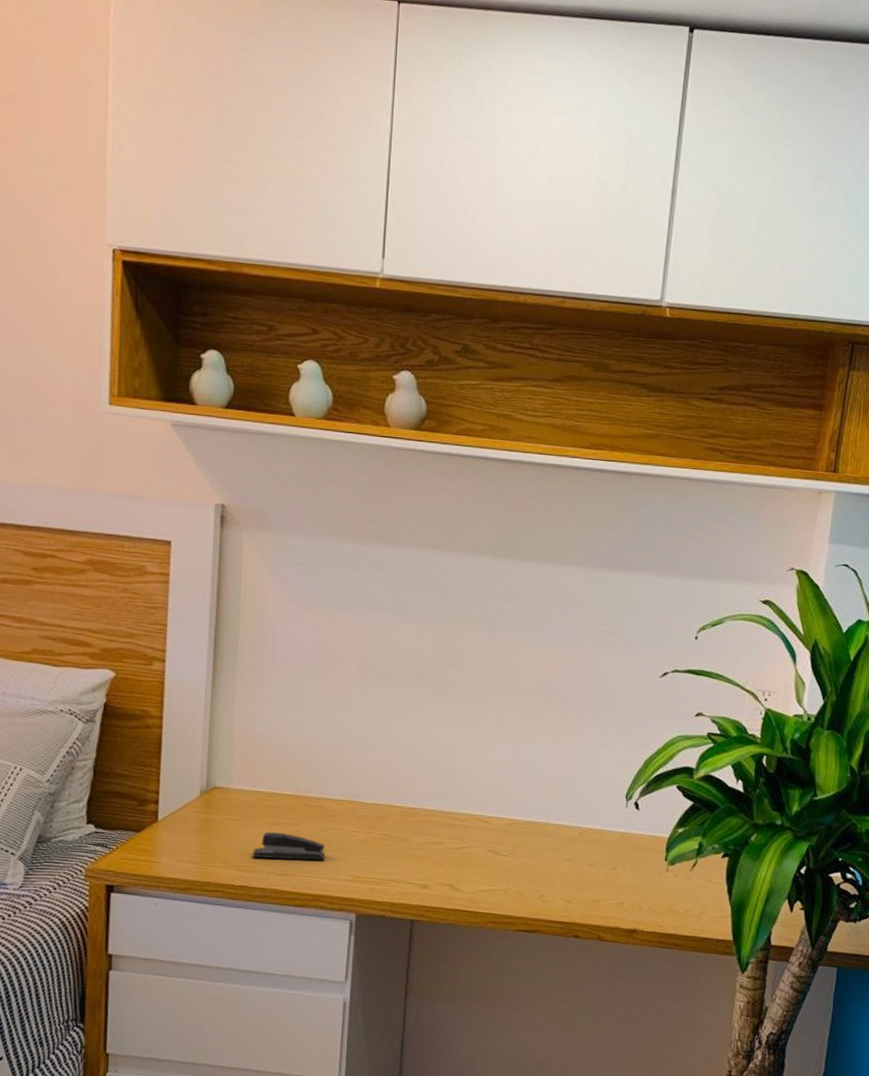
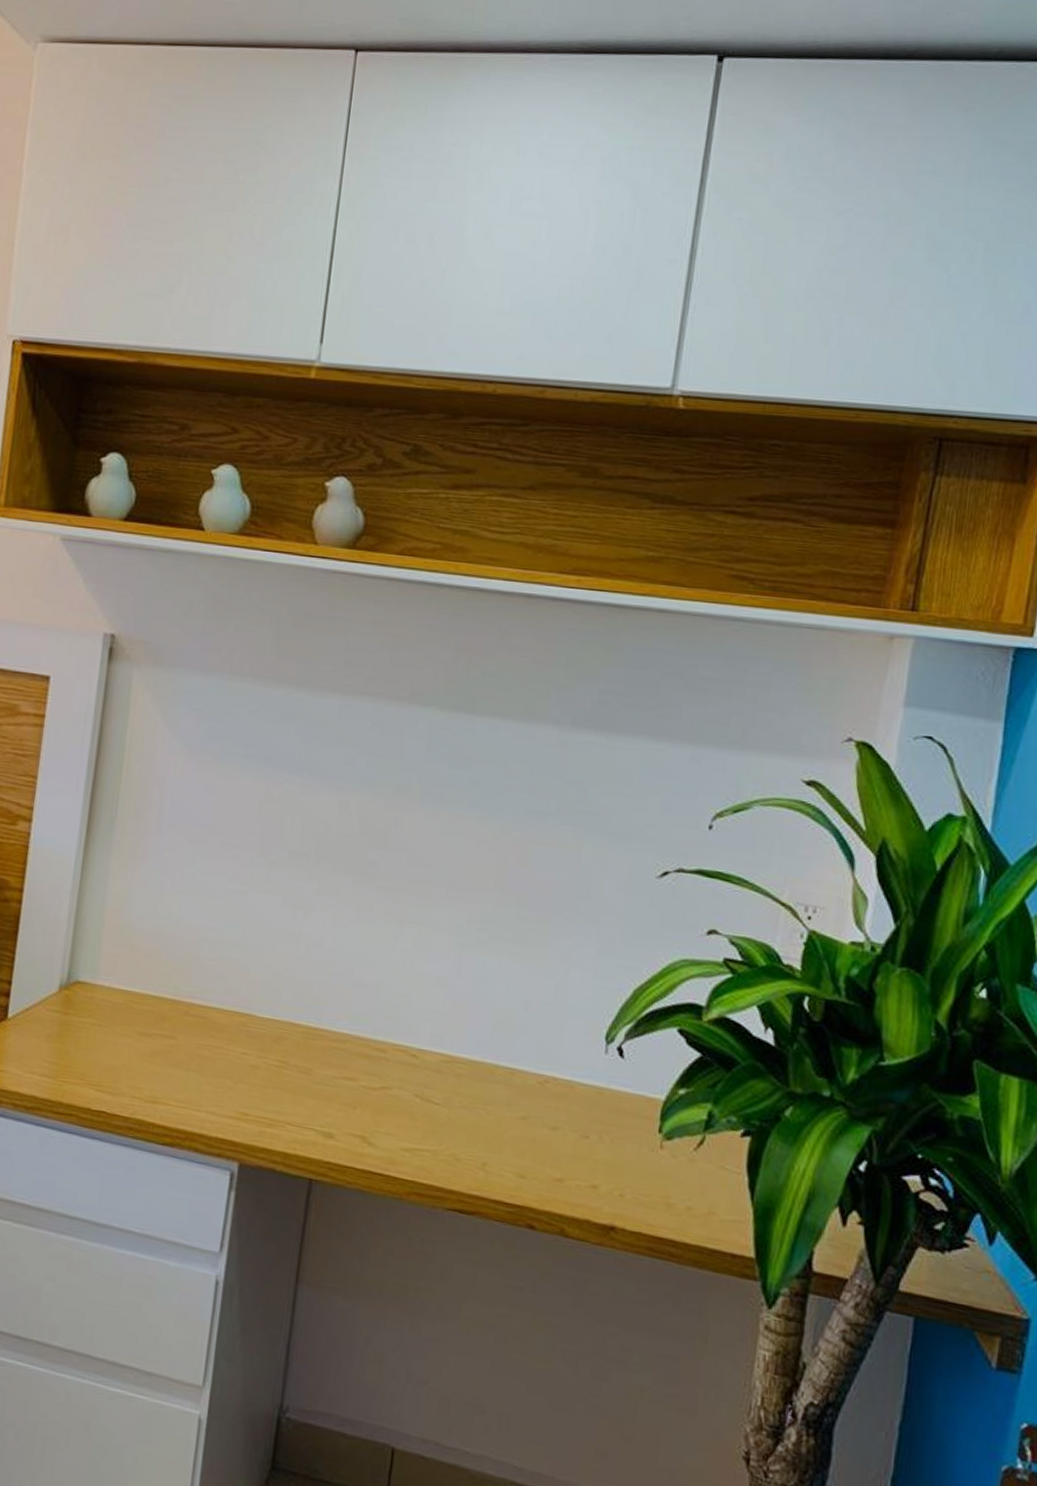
stapler: present [252,831,325,861] -> none [115,1044,205,1089]

